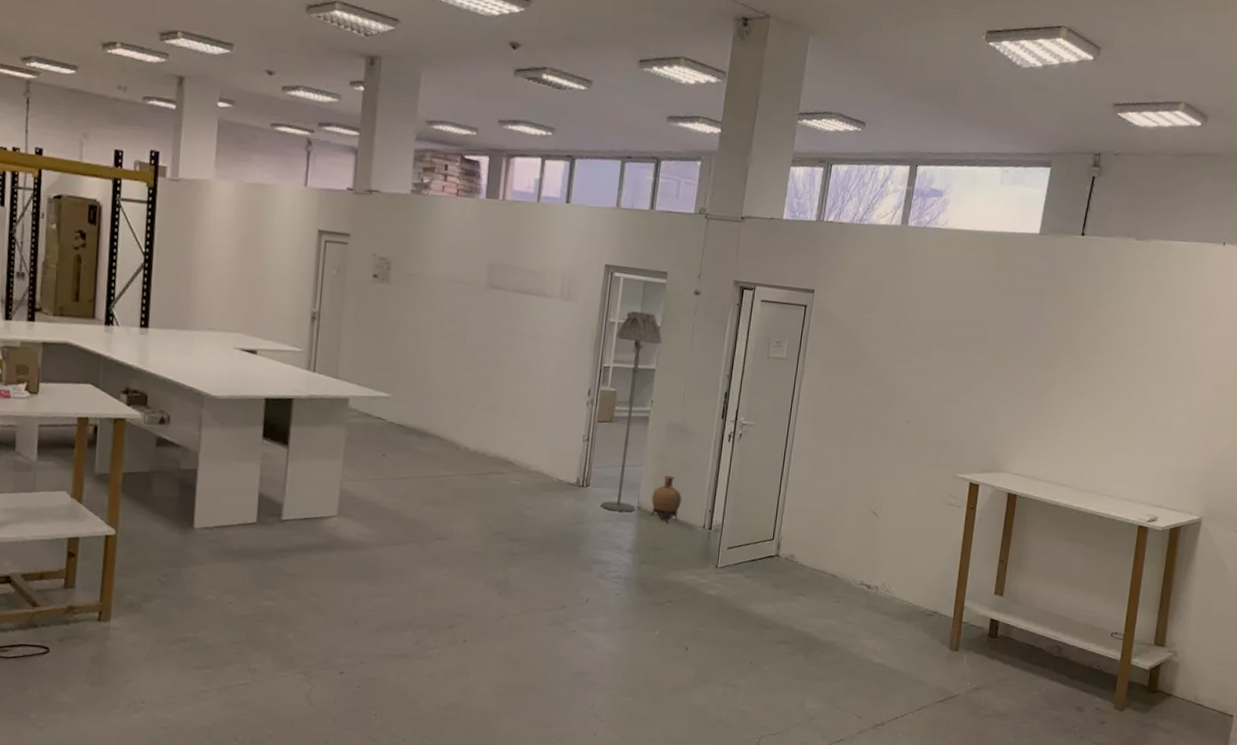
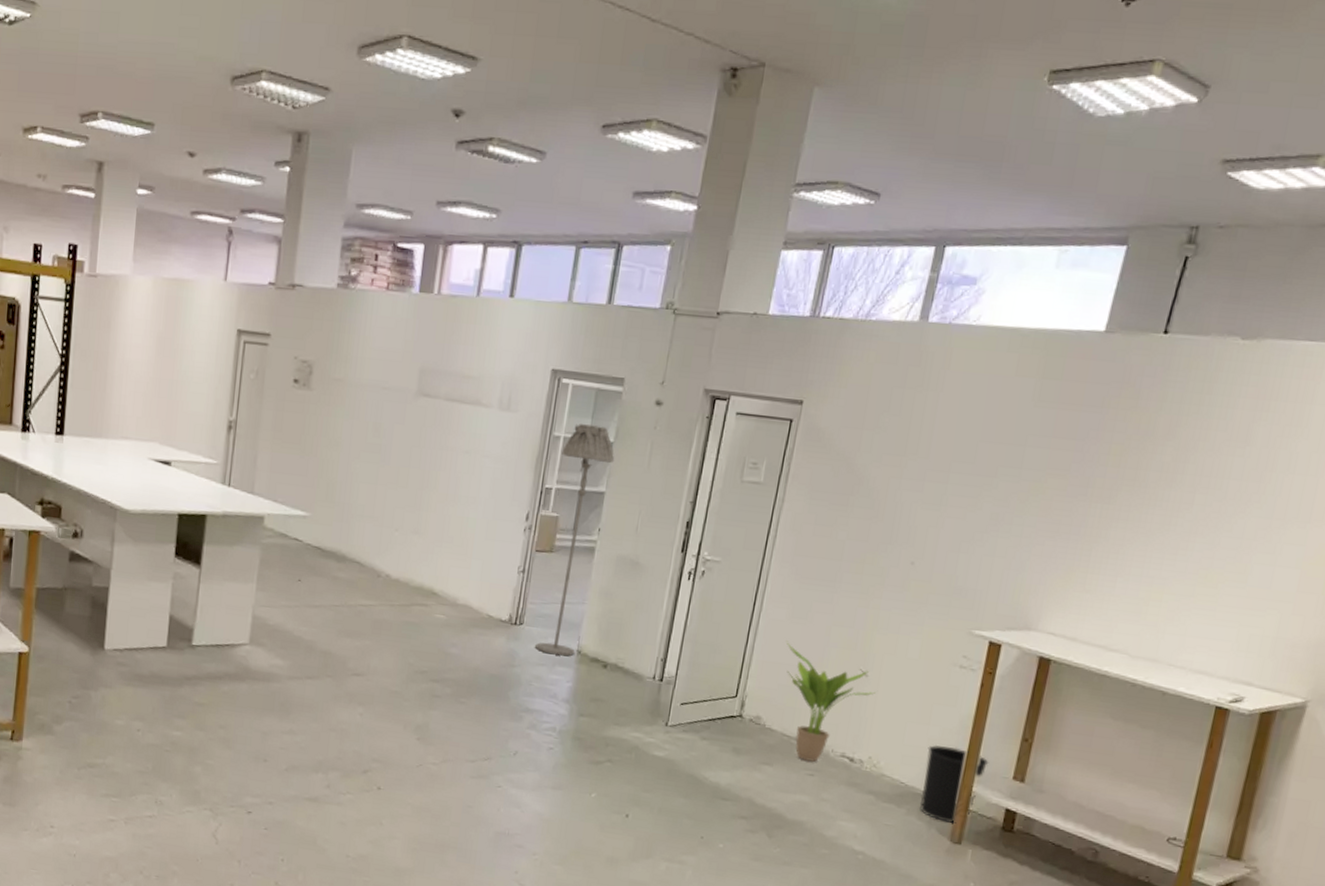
vase: present [651,475,682,524] -> none [593,615,629,672]
potted plant: none [811,489,885,591] -> present [786,640,875,762]
wastebasket: none [925,569,976,634] -> present [920,744,989,824]

